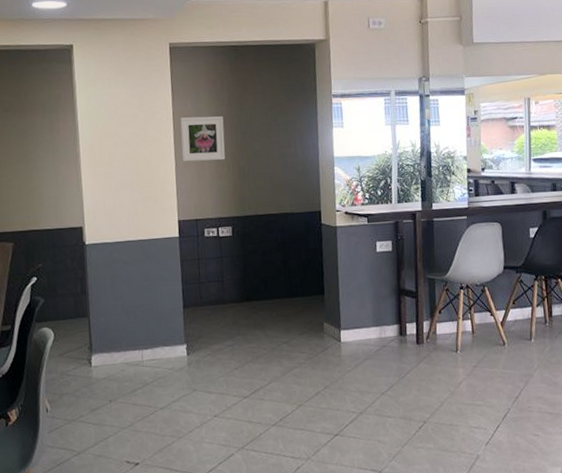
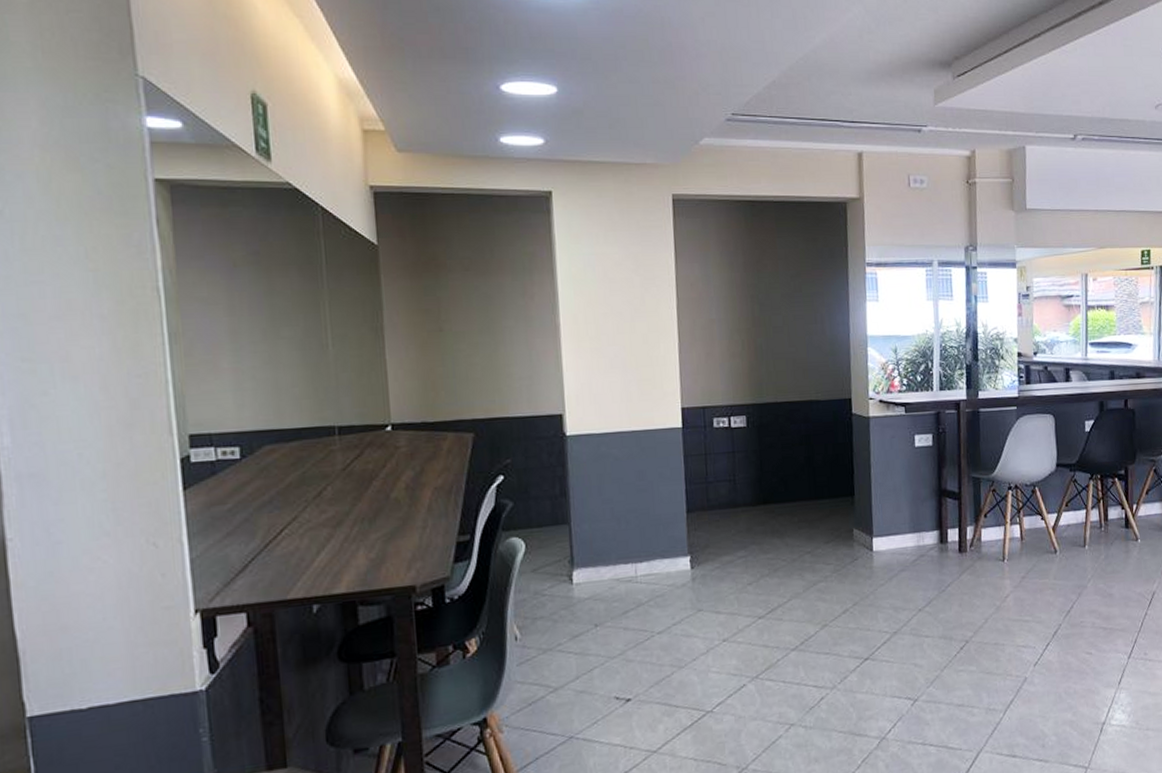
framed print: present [180,116,225,162] -> none [685,283,739,338]

